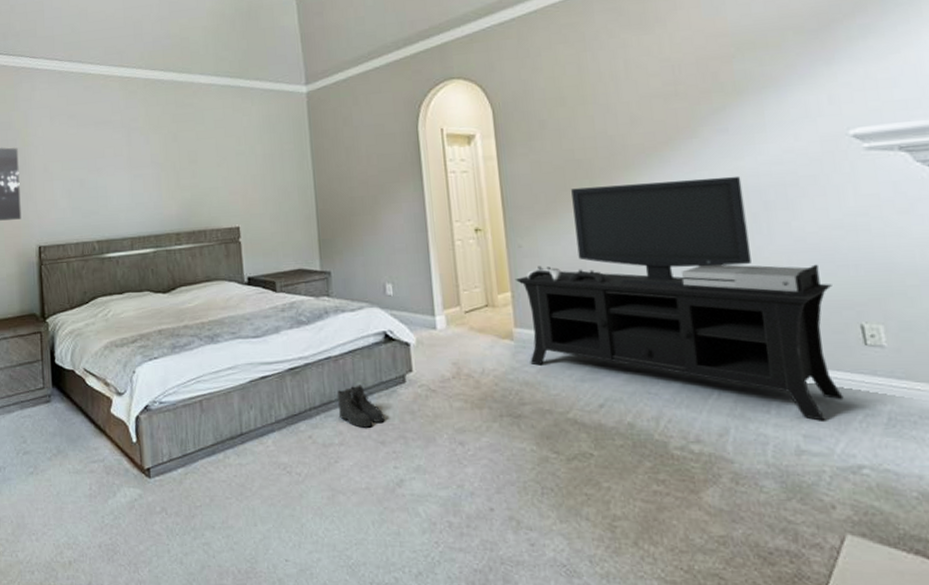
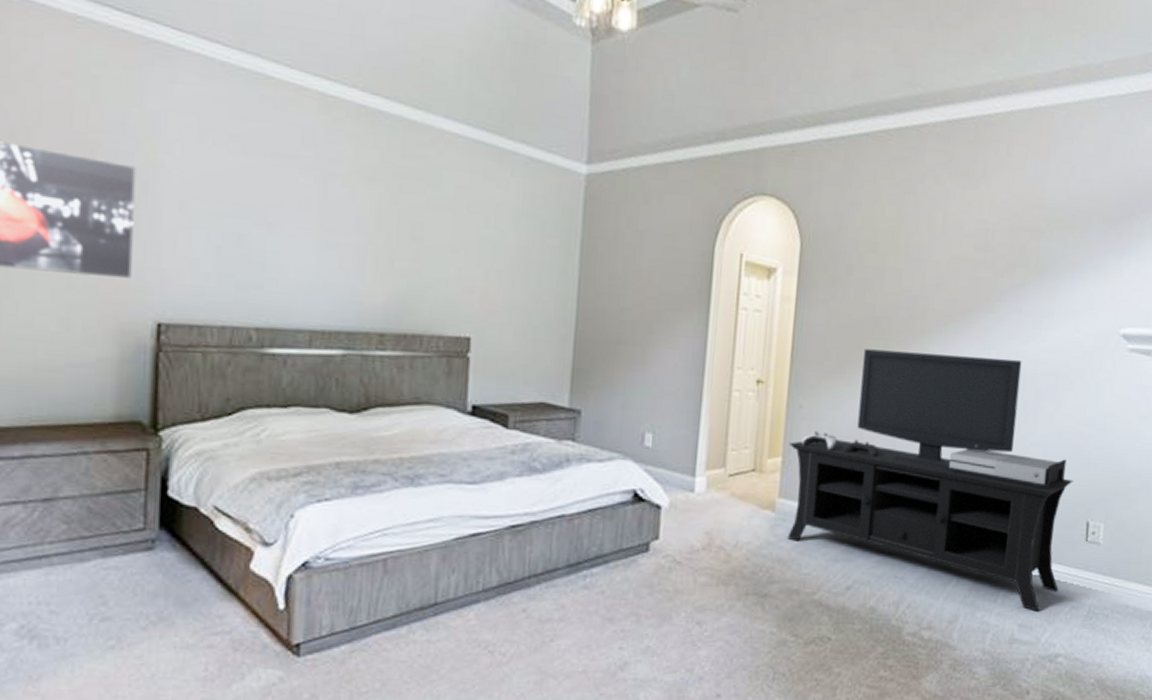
boots: present [337,385,385,428] -> none [564,551,618,602]

